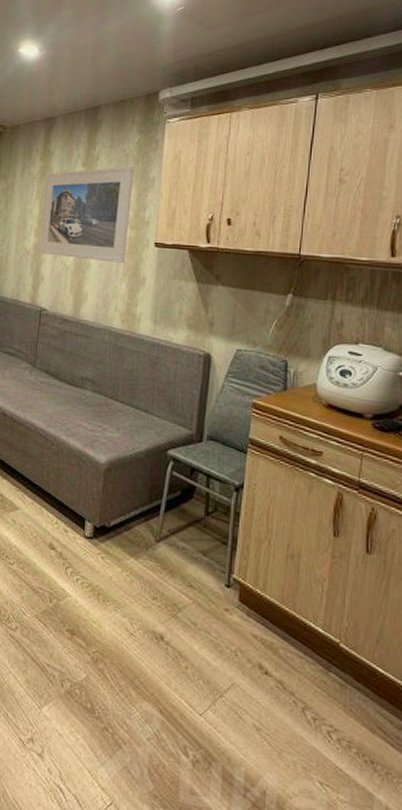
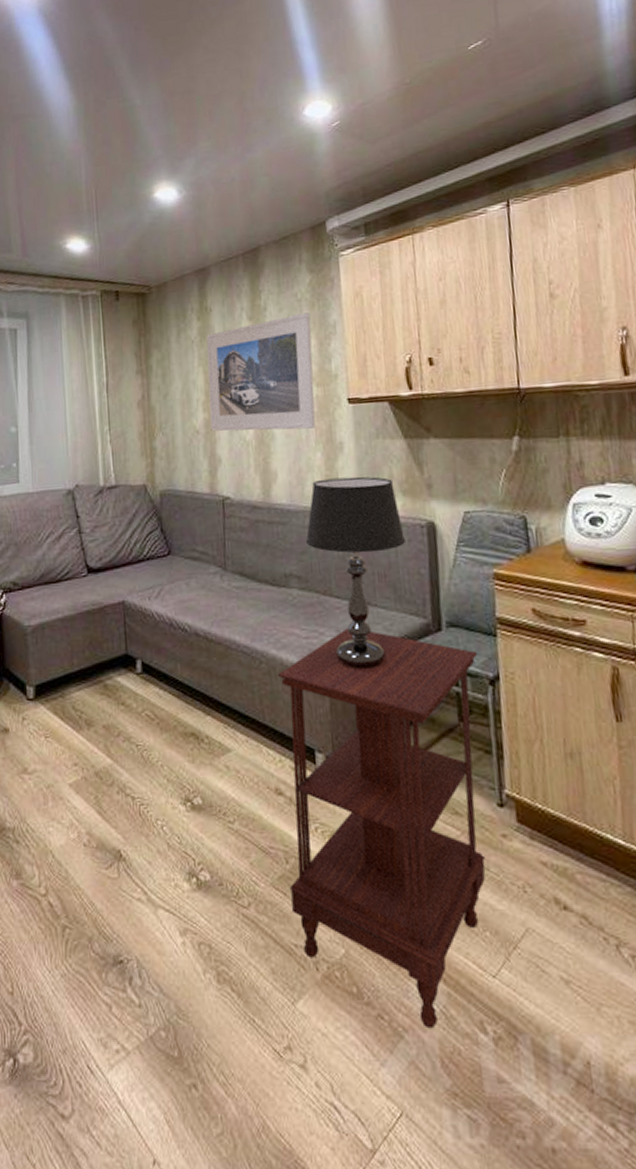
side table: none [48,428,229,745] -> present [277,628,486,1029]
table lamp: none [102,305,184,462] -> present [305,476,405,669]

